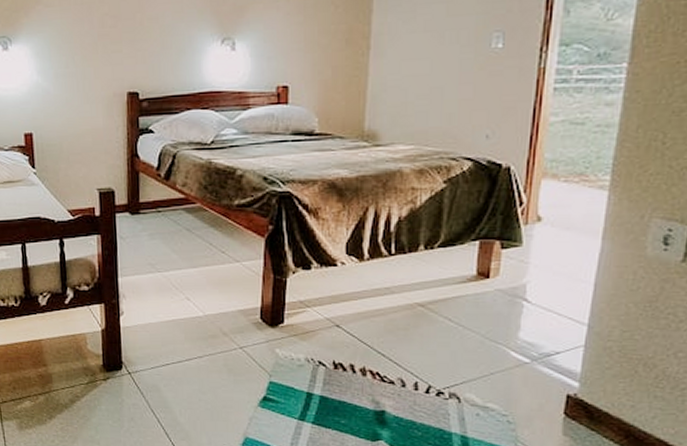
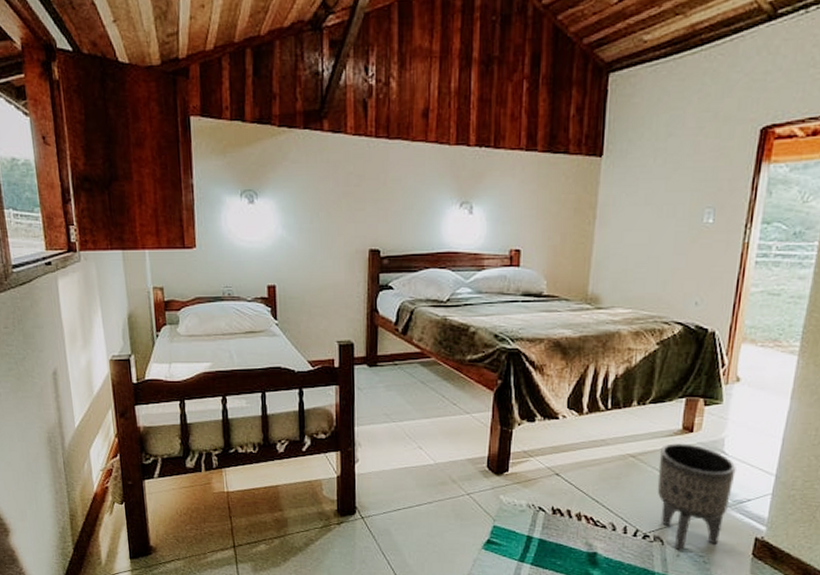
planter: none [450,291,541,411] -> present [657,443,736,552]

